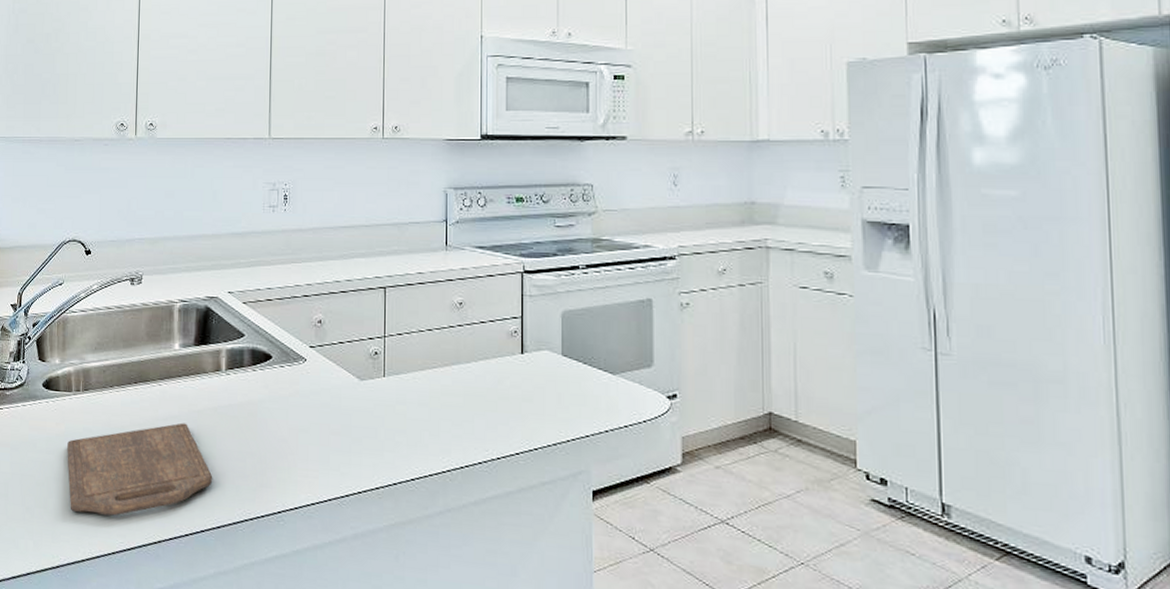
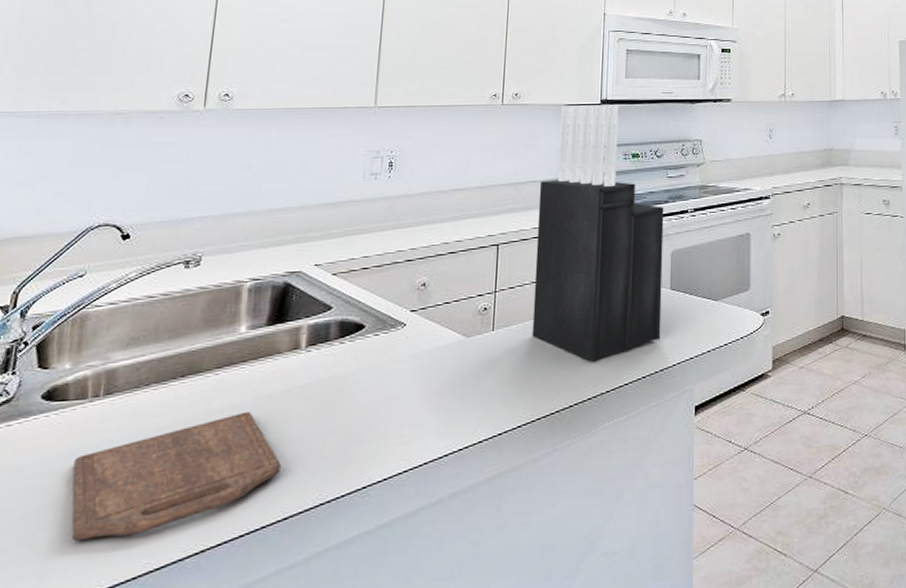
knife block: none [421,141,553,424] -> present [532,105,664,362]

